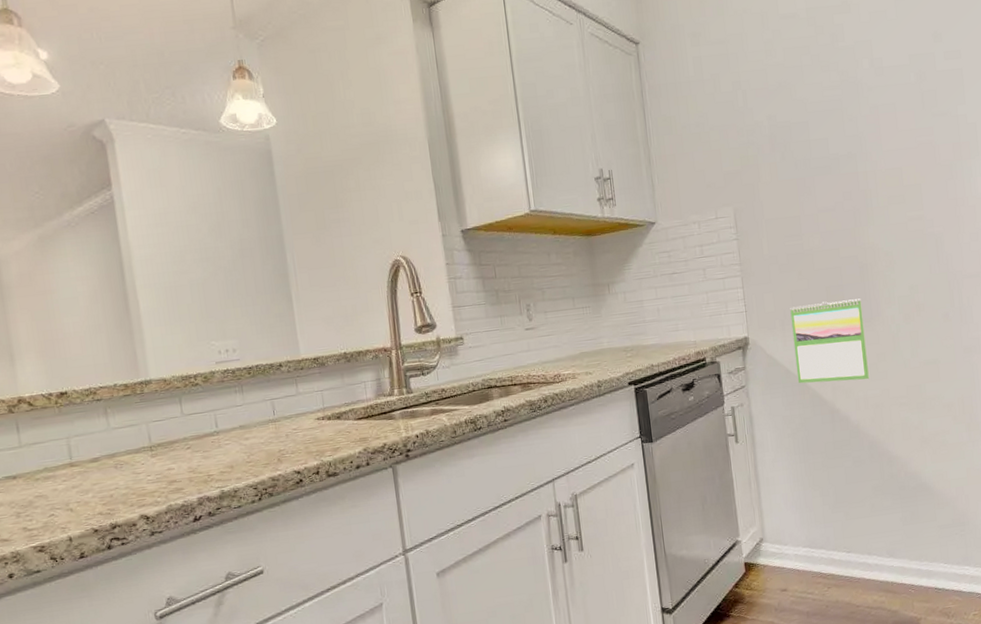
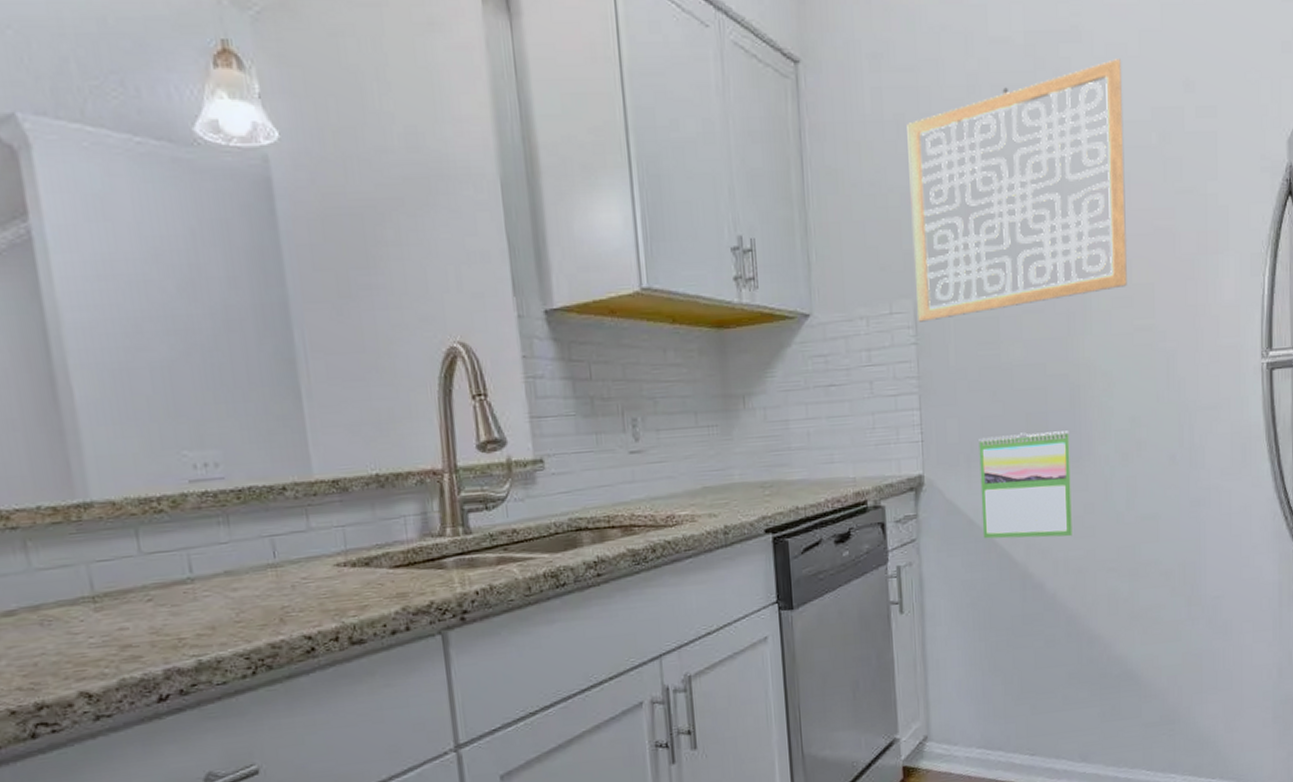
wall art: none [721,22,899,223] -> present [907,59,1127,322]

